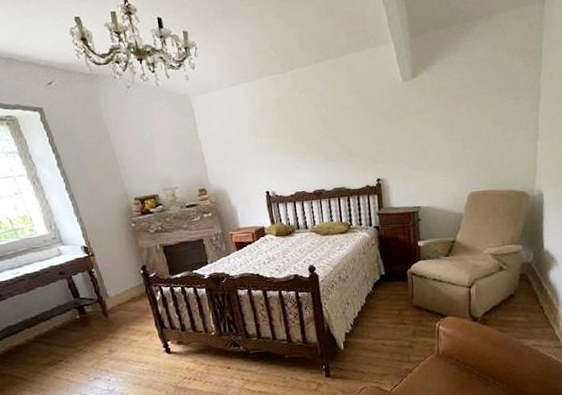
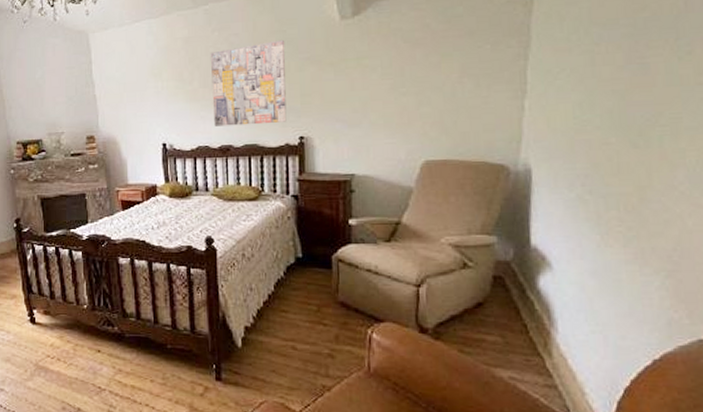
wall art: none [299,99,366,175] -> present [210,39,287,127]

